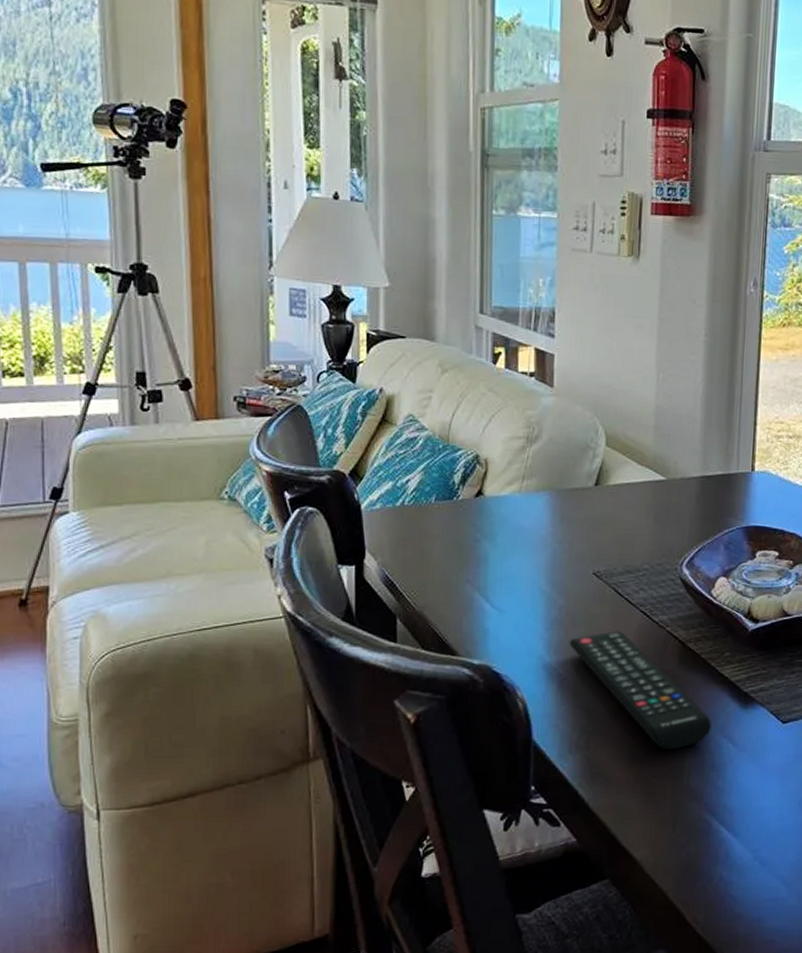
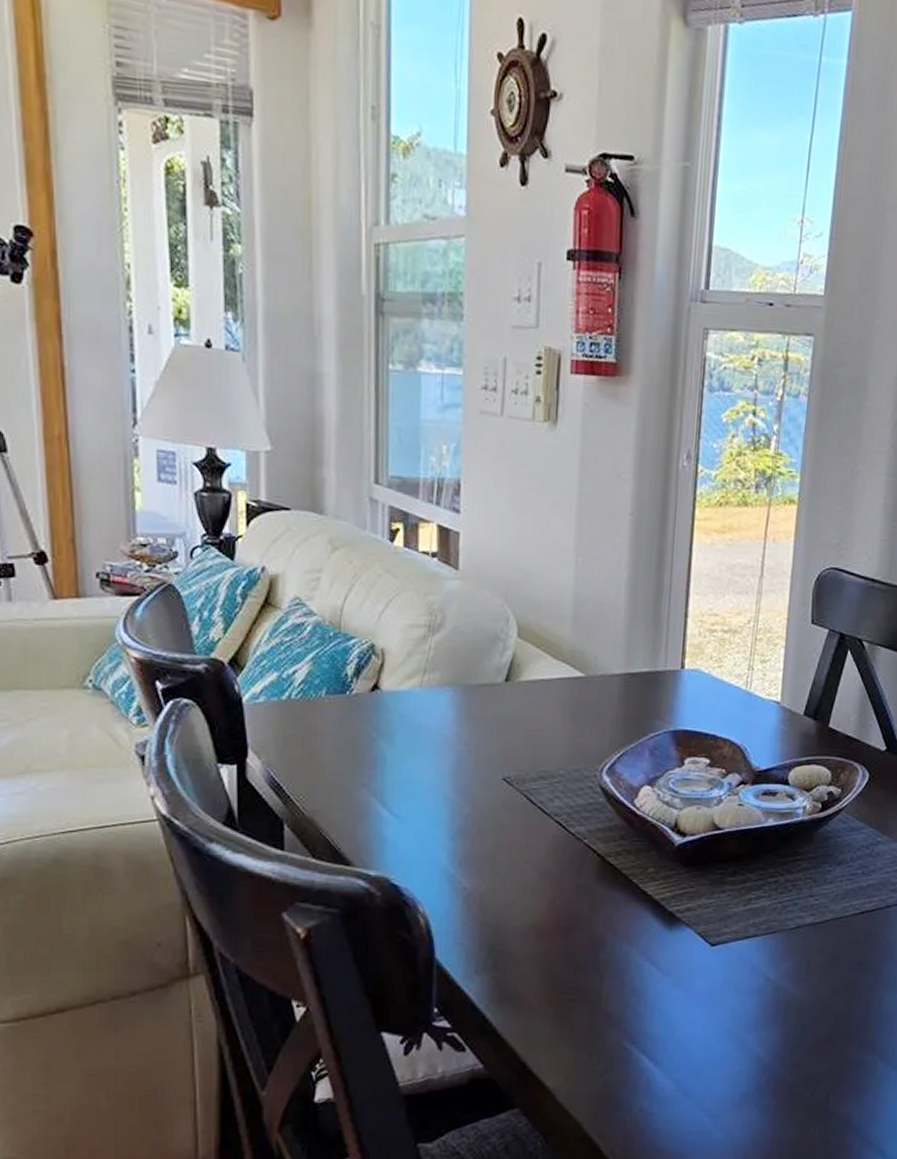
remote control: present [569,630,712,750] -> none [475,841,633,973]

